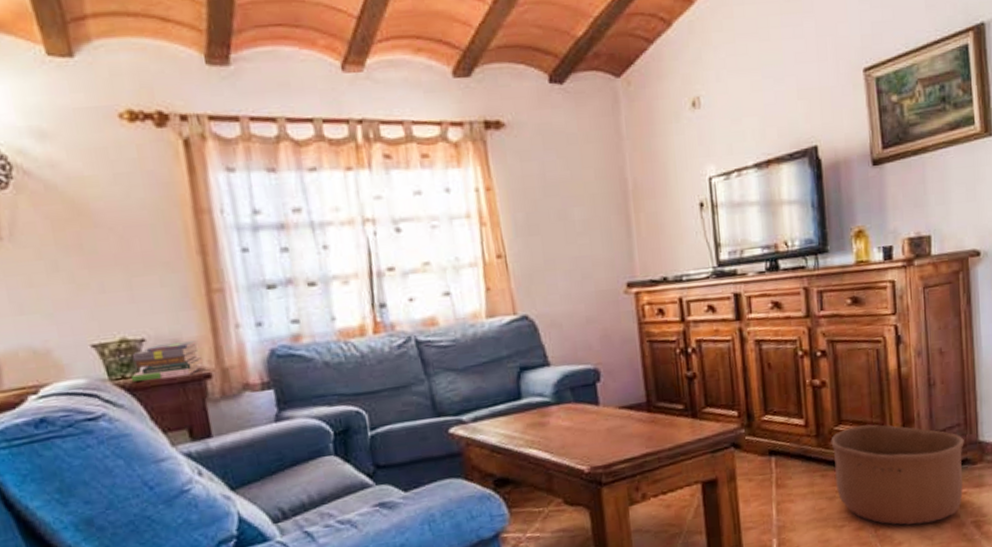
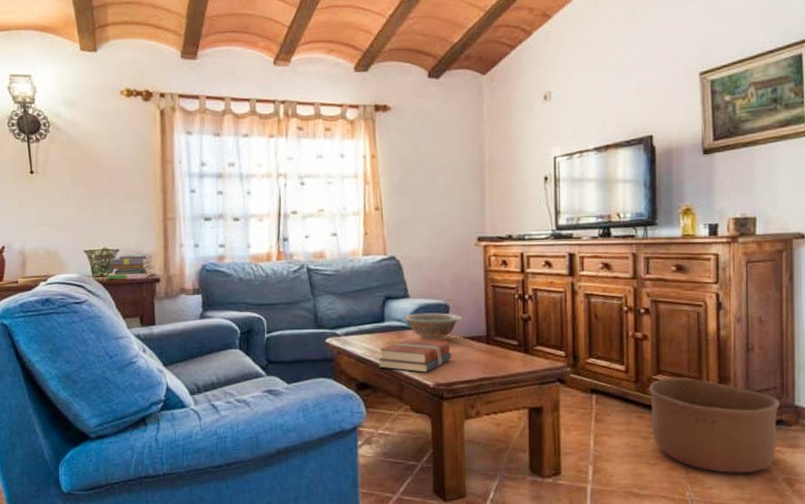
books: none [517,415,608,457] -> present [377,339,452,373]
decorative bowl: none [545,380,616,417] -> present [403,313,462,341]

